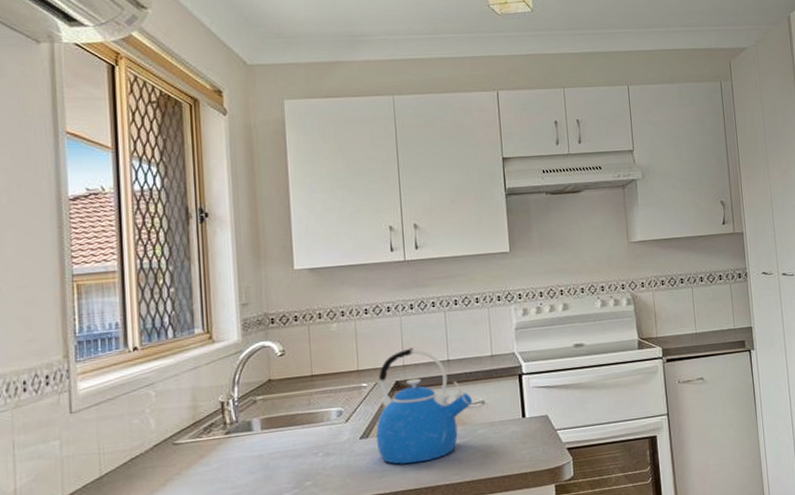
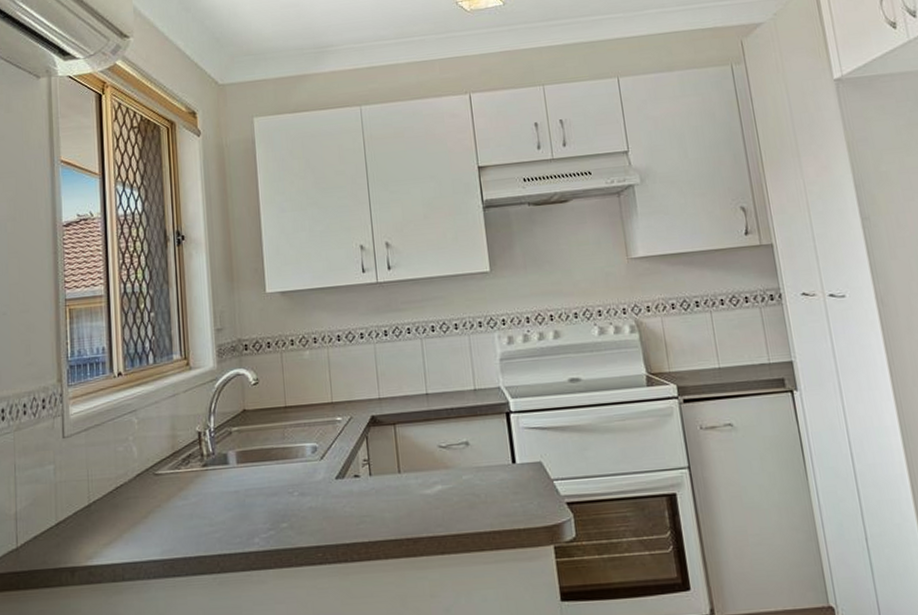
kettle: present [376,347,472,465] -> none [352,379,455,511]

